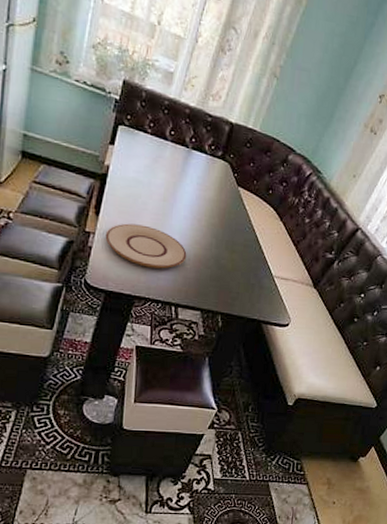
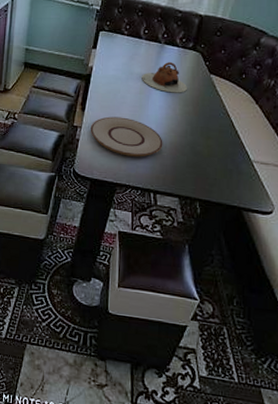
teapot: none [166,169,214,204] -> present [141,62,187,93]

